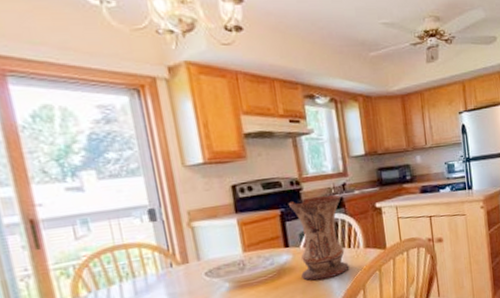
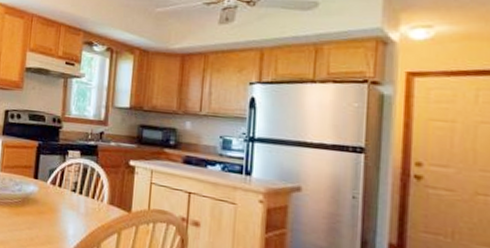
vase: present [288,194,349,281] -> none [42,137,95,224]

